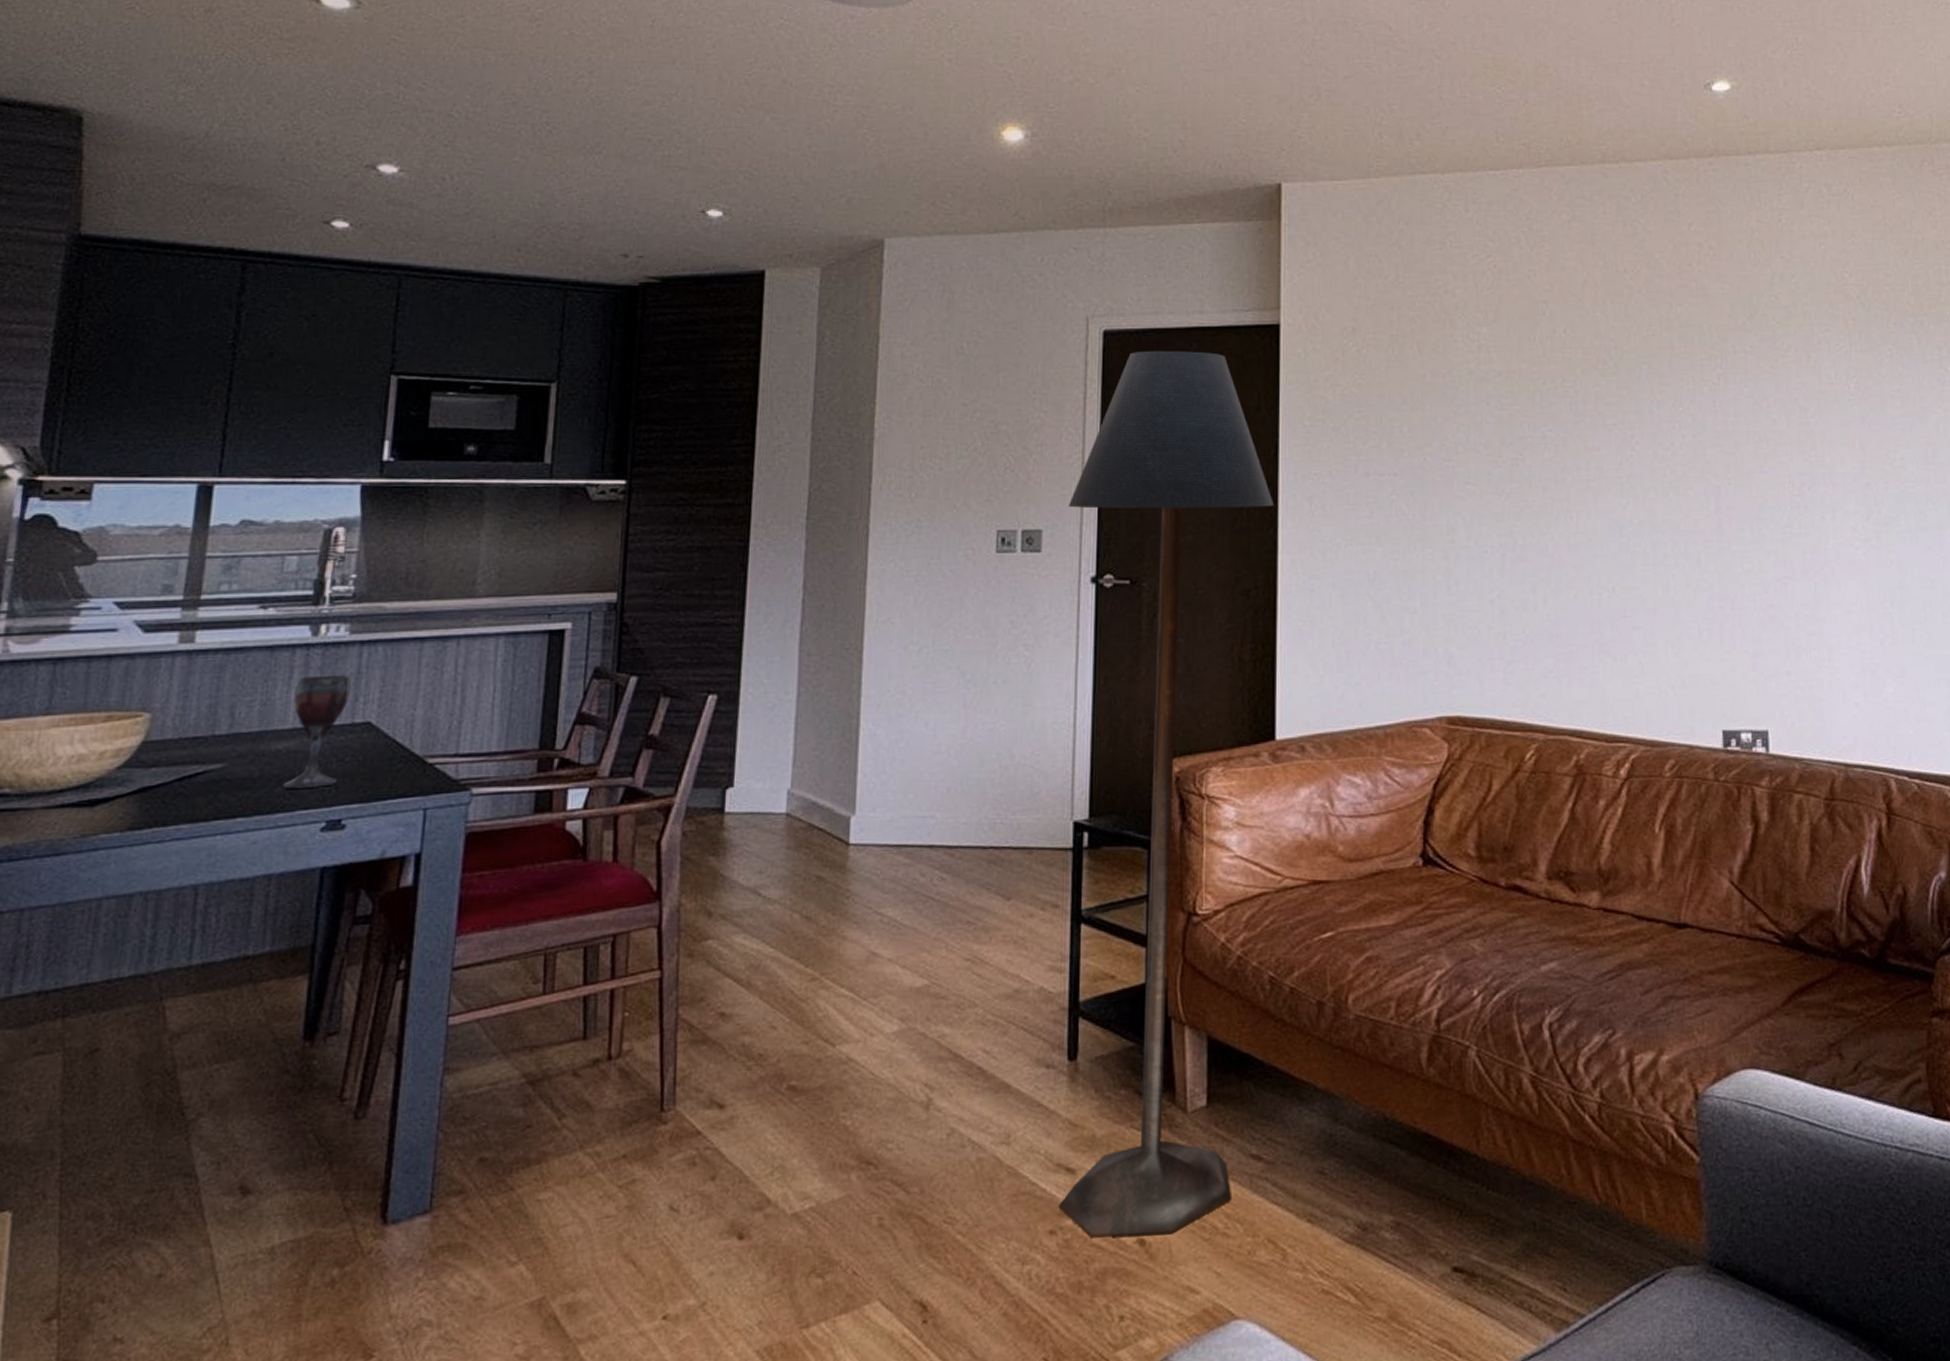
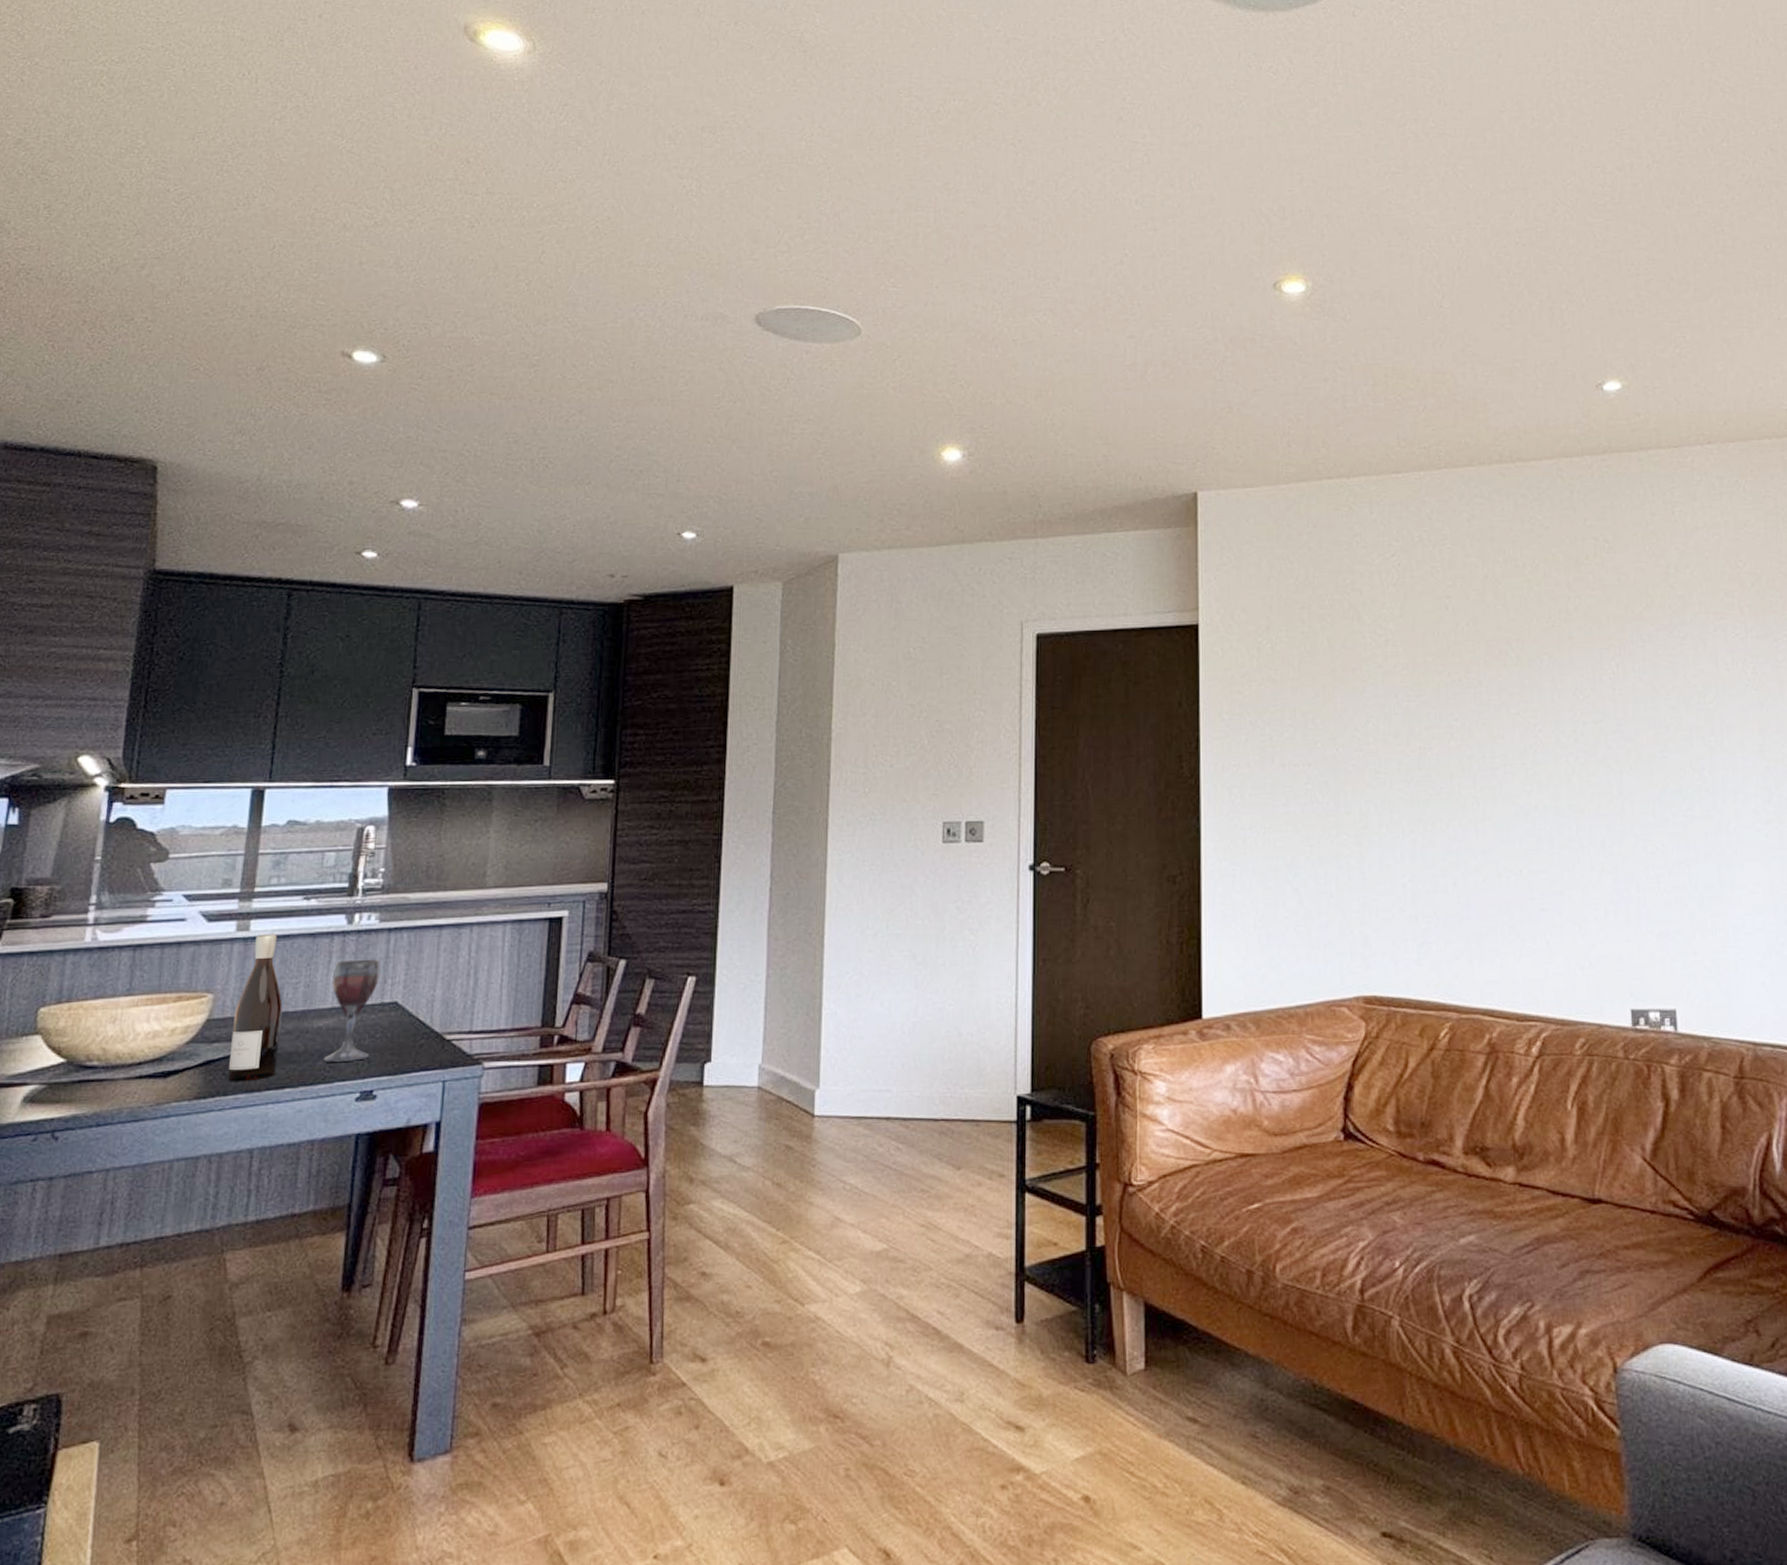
bottle: none [168,646,234,811] -> present [228,933,283,1082]
floor lamp: present [1058,350,1275,1238] -> none [1006,651,1197,1494]

